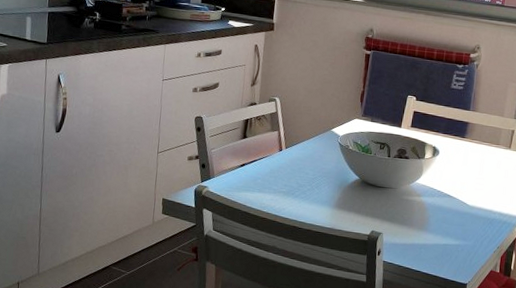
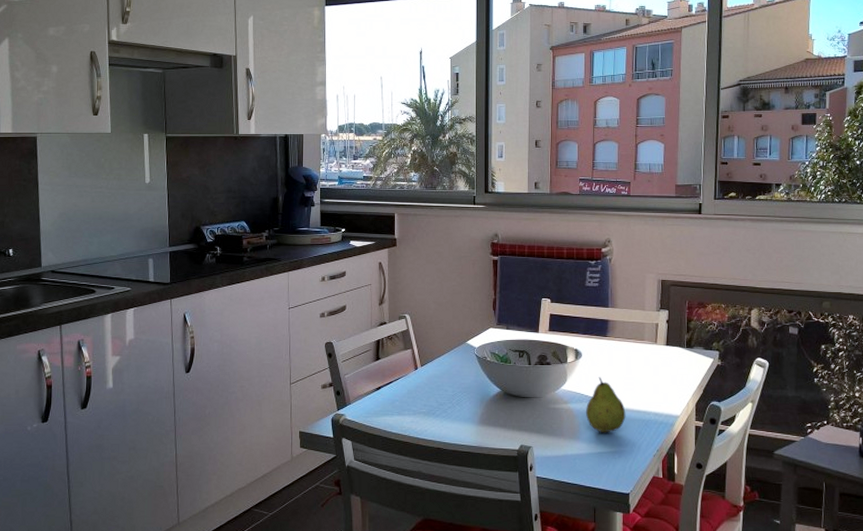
fruit: none [435,175,474,227] -> present [585,377,626,433]

